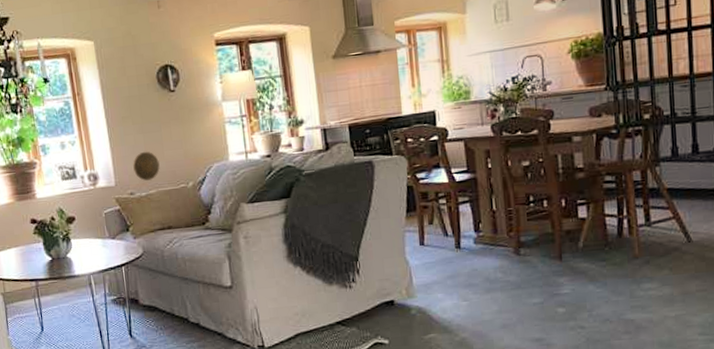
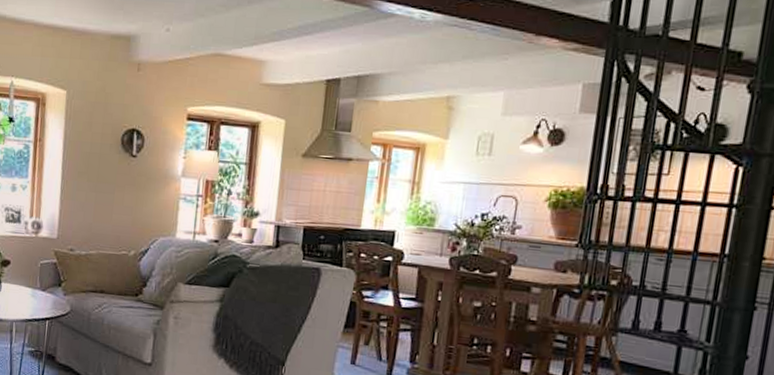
decorative plate: present [133,151,160,181] -> none [78,210,106,240]

